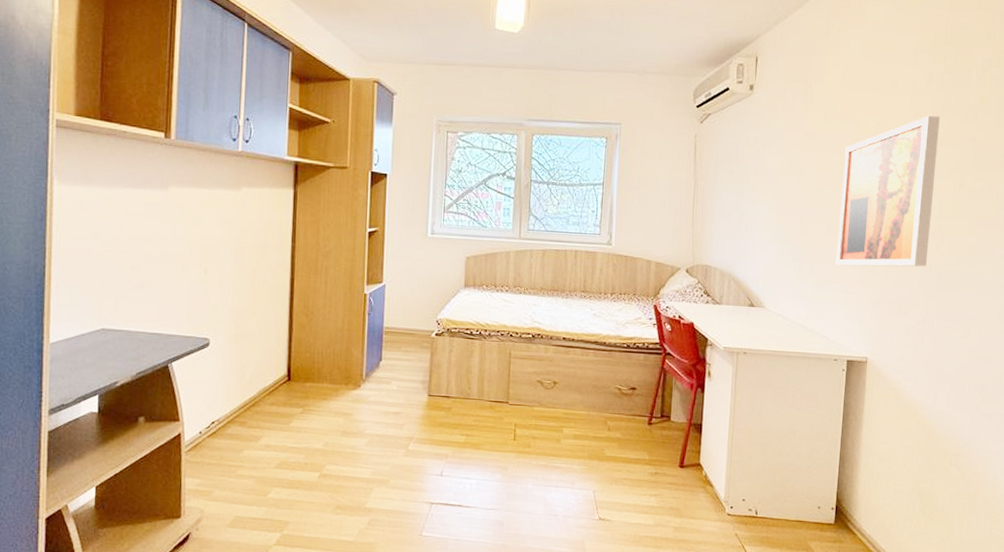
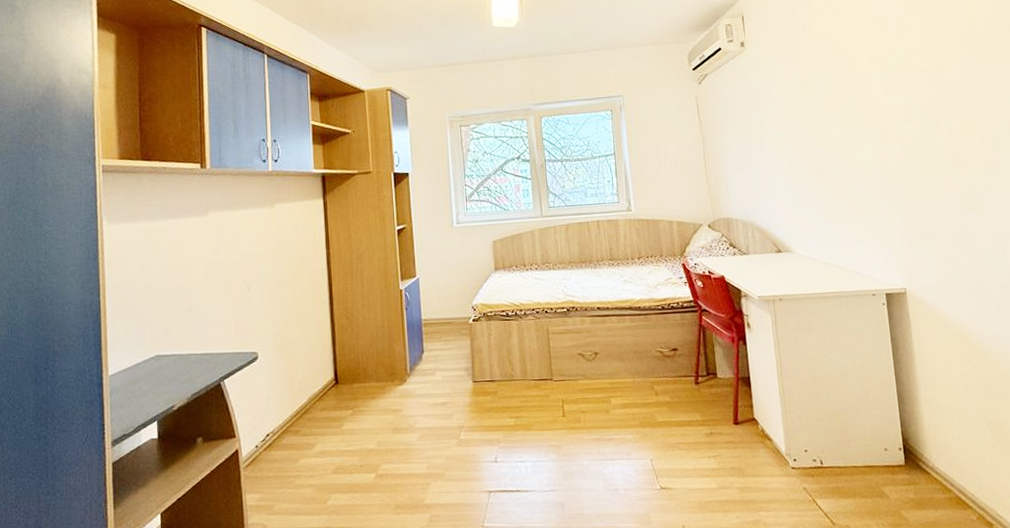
wall art: present [836,115,940,267] -> none [844,45,948,201]

